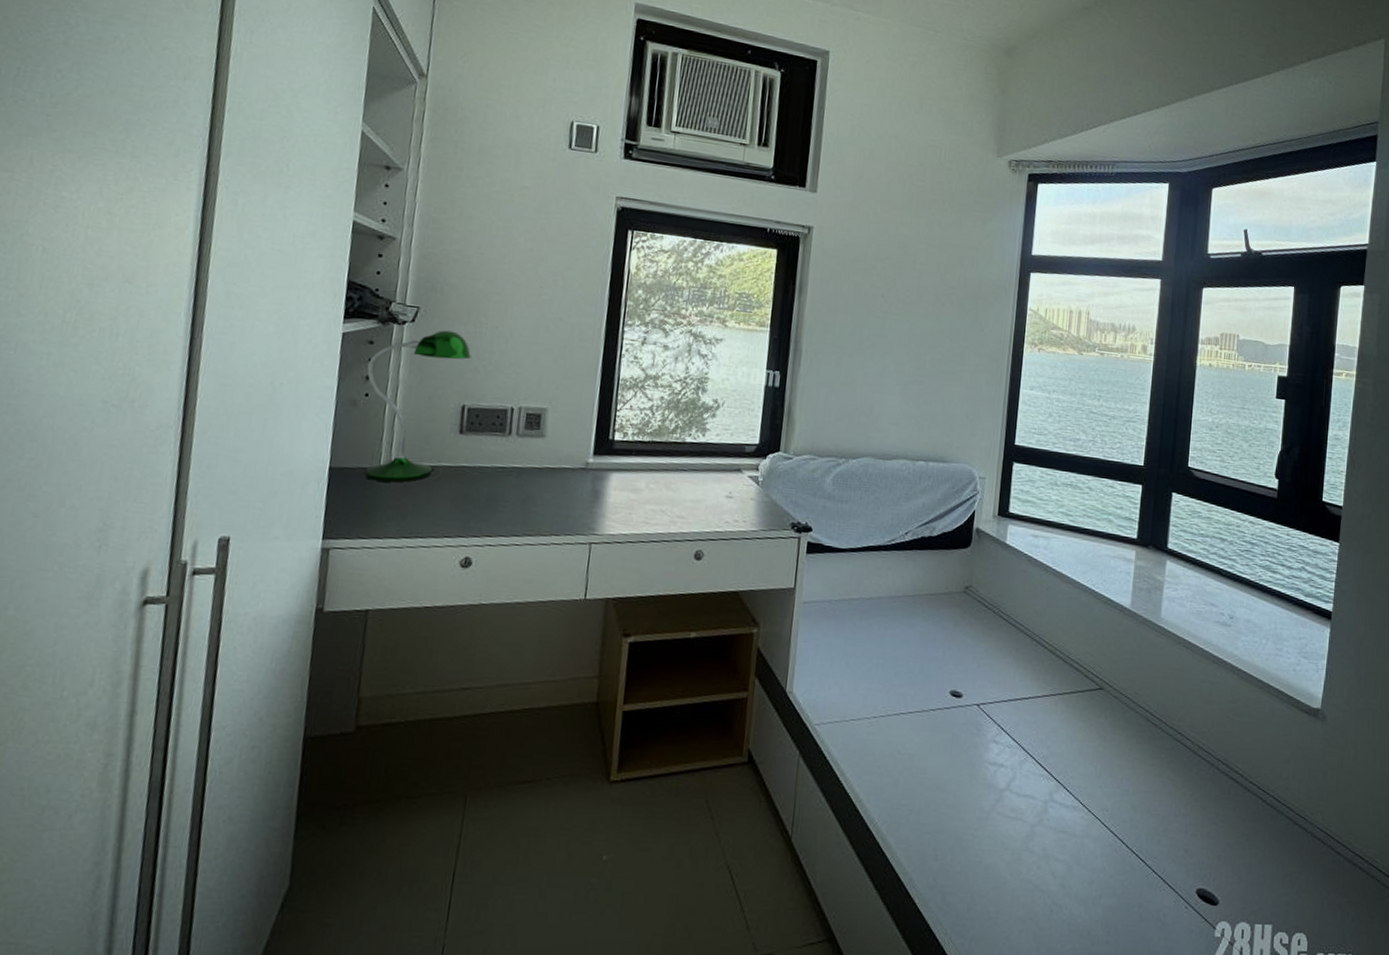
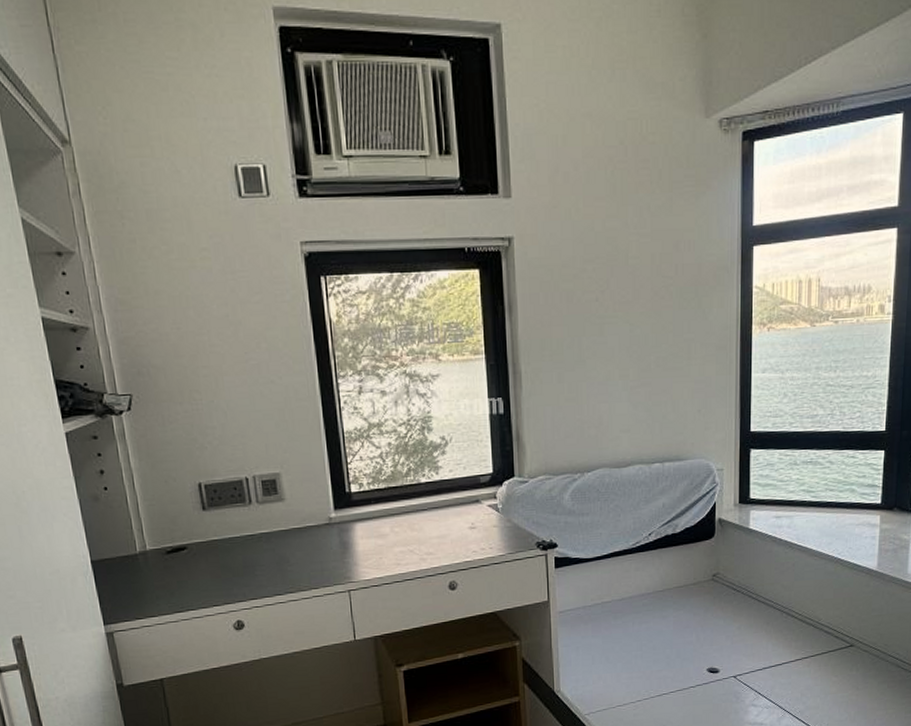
desk lamp: present [365,330,473,483] -> none [98,412,196,566]

